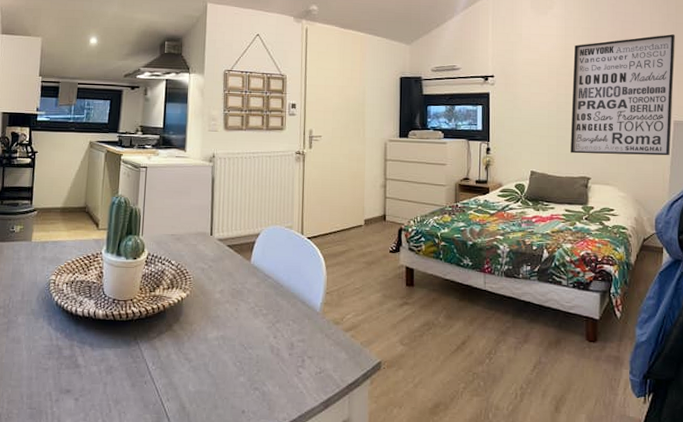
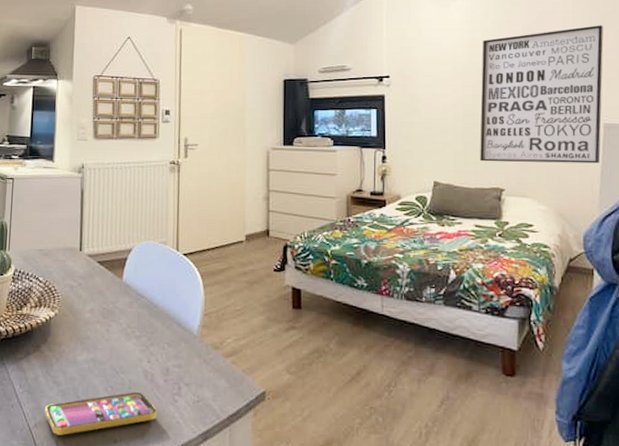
smartphone: none [177,365,282,408] -> present [45,391,157,436]

